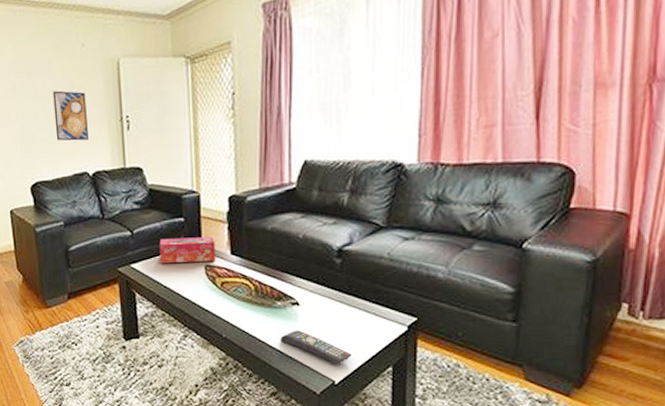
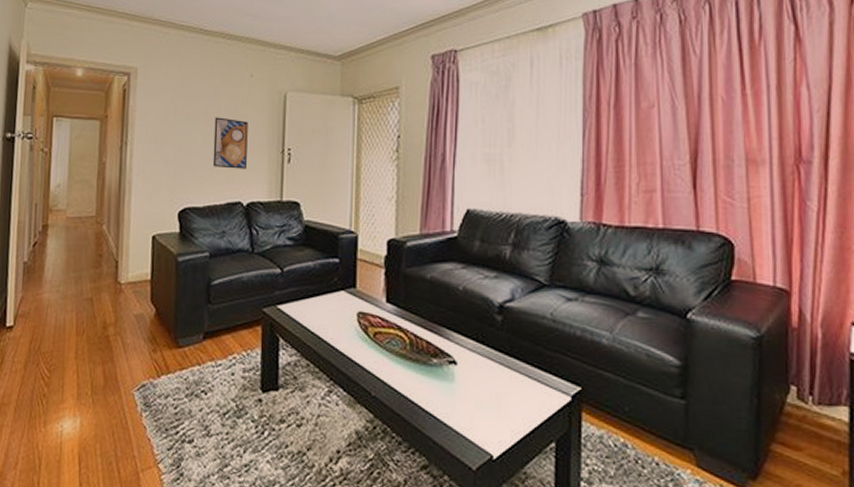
tissue box: present [159,237,216,264] -> none [310,279,370,308]
remote control: present [280,330,352,364] -> none [435,392,512,436]

